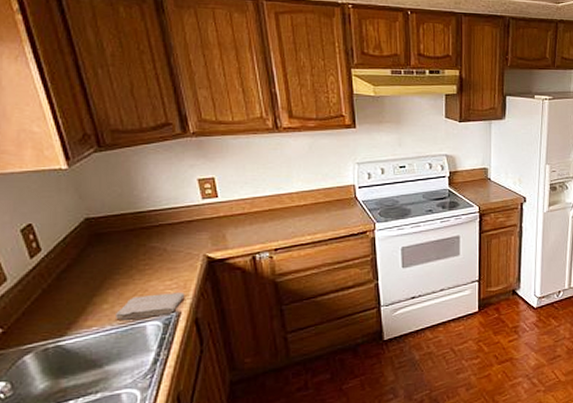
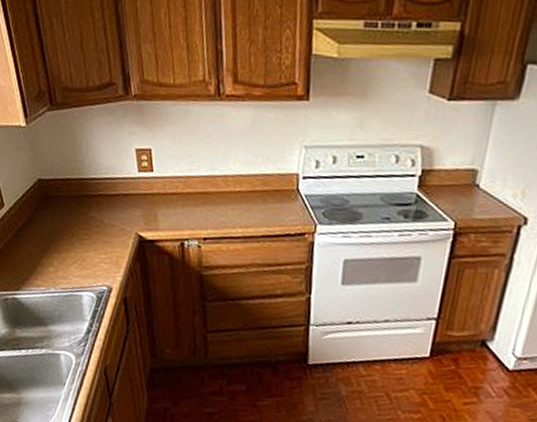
washcloth: present [116,292,185,320] -> none [59,264,117,289]

